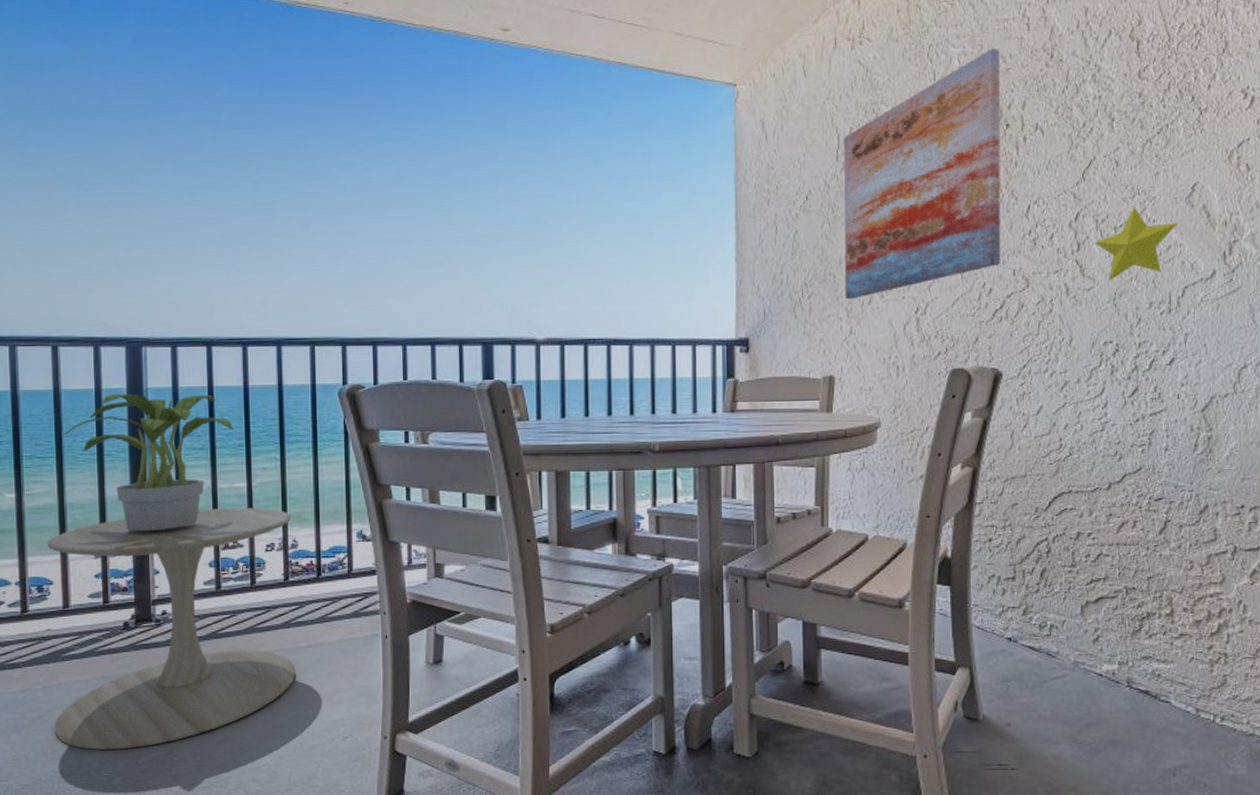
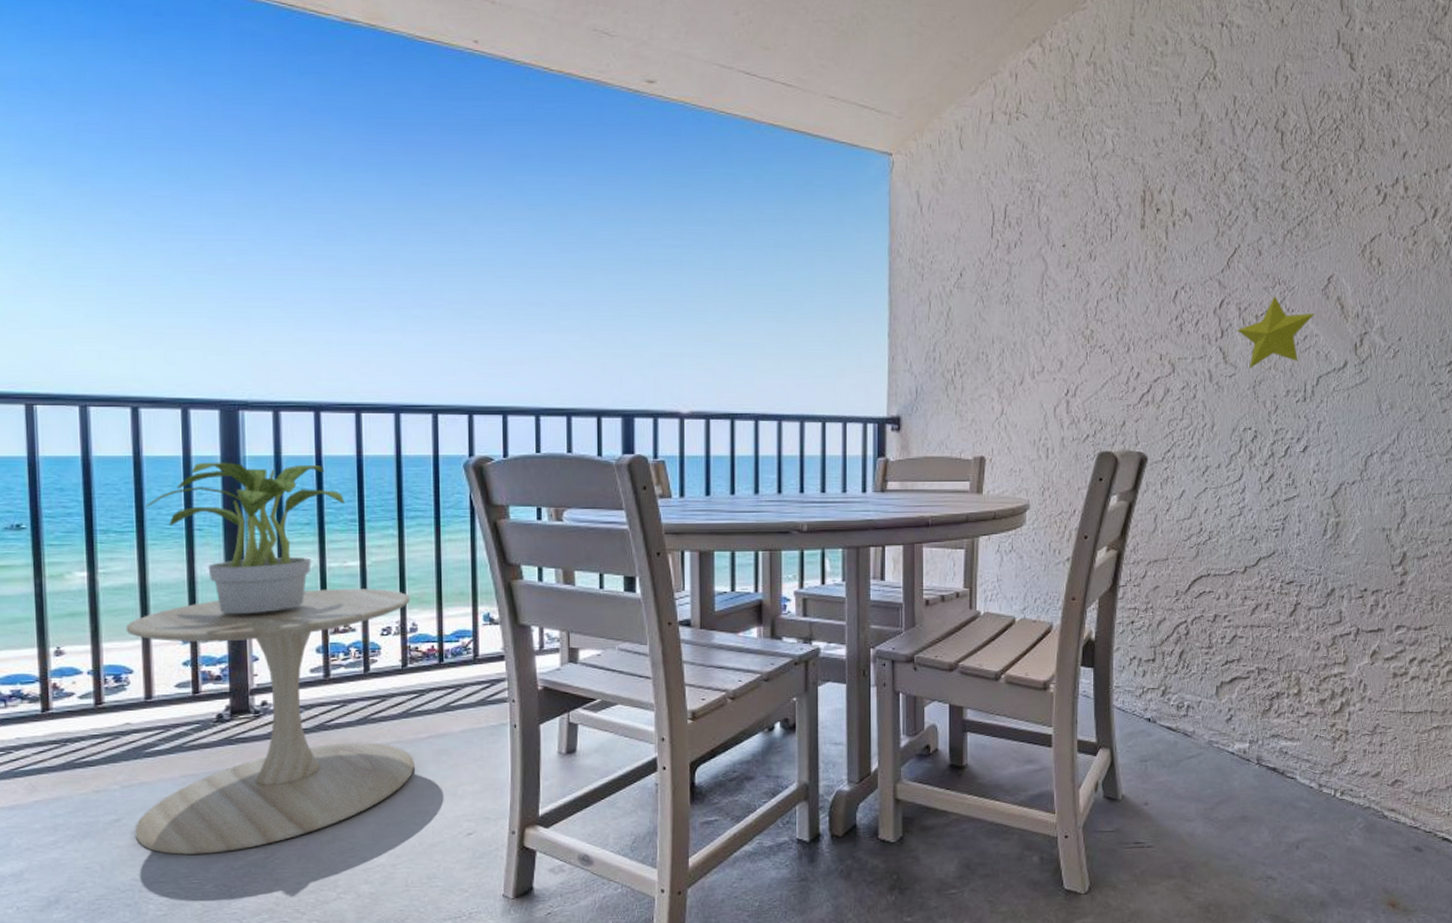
wall art: present [844,48,1001,300] -> none [997,131,1153,380]

